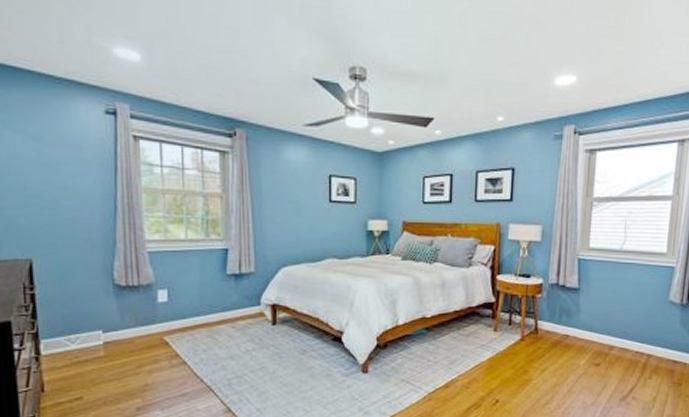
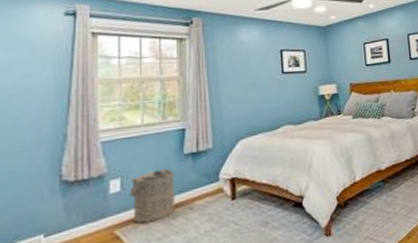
laundry hamper: none [176,286,219,334] -> present [129,168,175,224]

